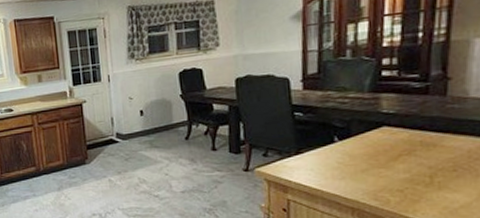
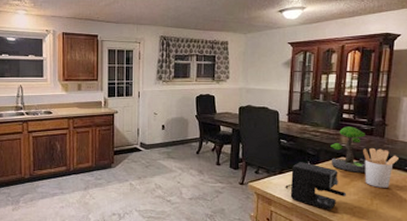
coffee maker: none [305,137,392,195] -> present [285,162,346,211]
plant: none [366,86,420,145] -> present [331,126,366,173]
utensil holder: none [415,110,472,161] -> present [363,147,400,188]

